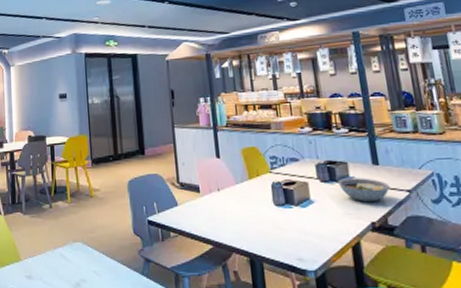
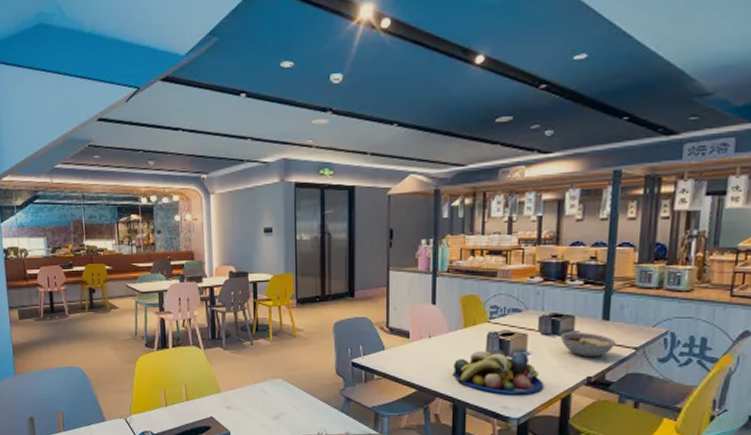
fruit bowl: none [244,198,333,245] -> present [452,349,543,394]

